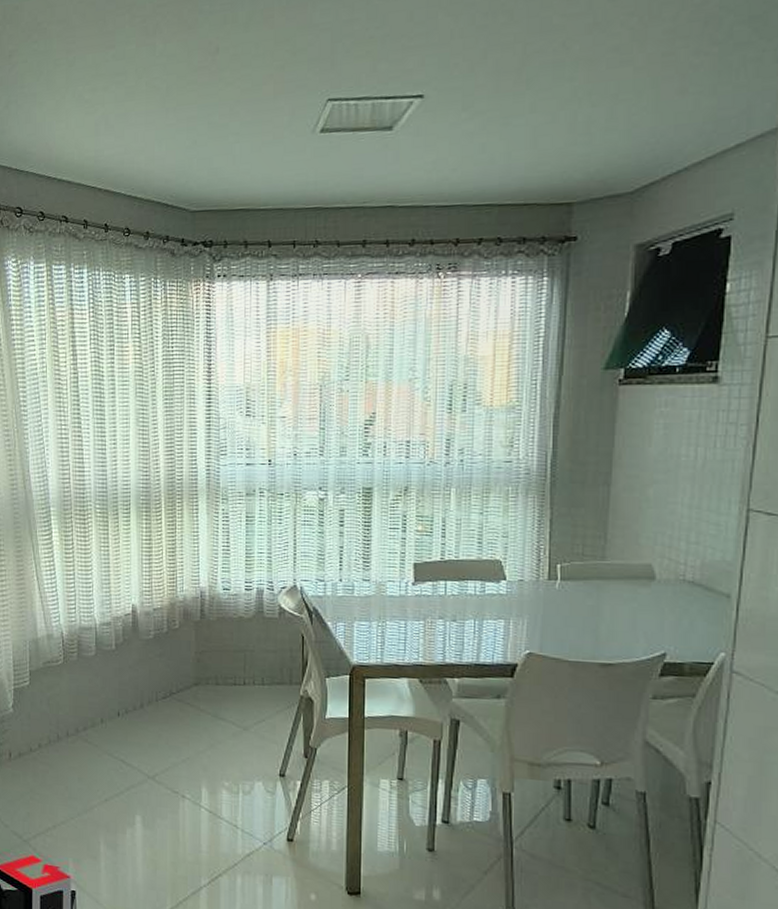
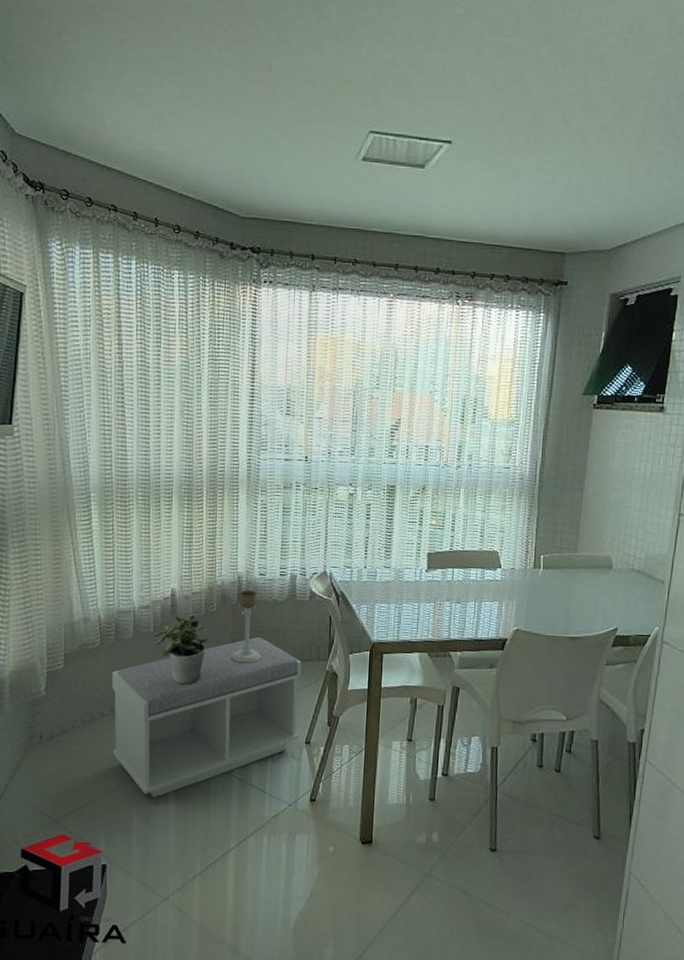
bench: none [75,657,273,825] -> present [111,637,302,798]
potted plant: none [115,632,171,706] -> present [153,615,208,684]
candle holder: none [197,606,227,685] -> present [232,590,261,663]

